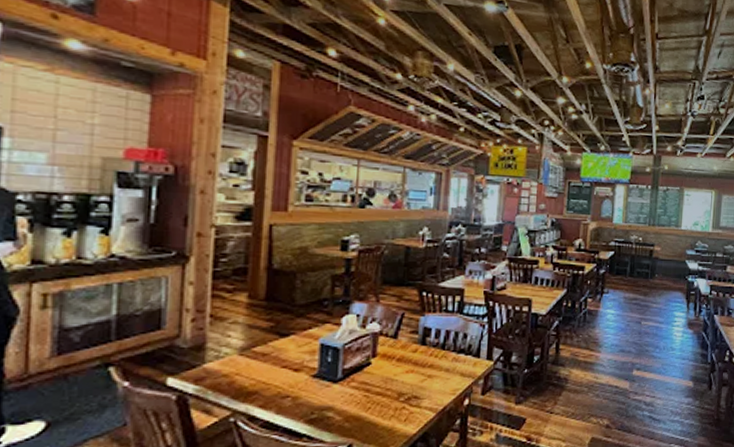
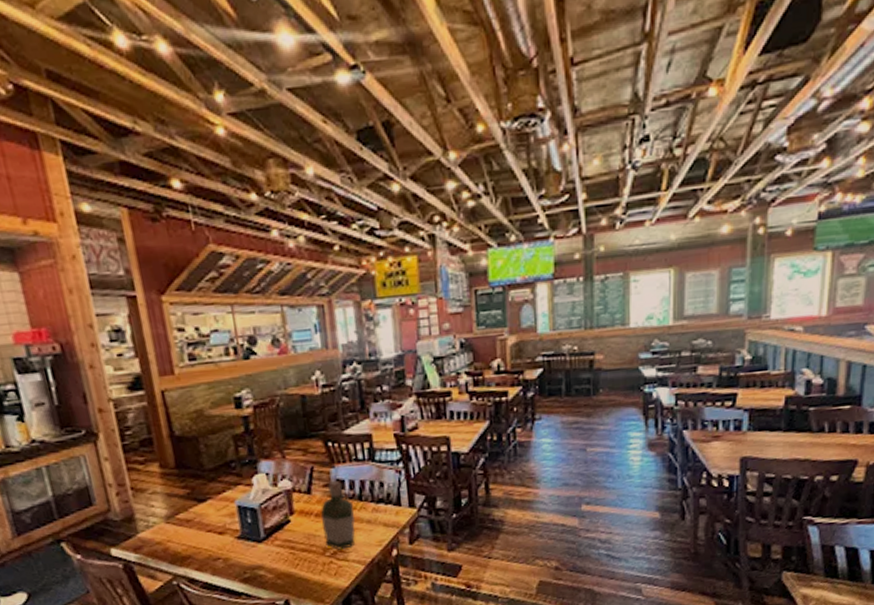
bottle: none [401,327,436,396] -> present [321,480,355,550]

